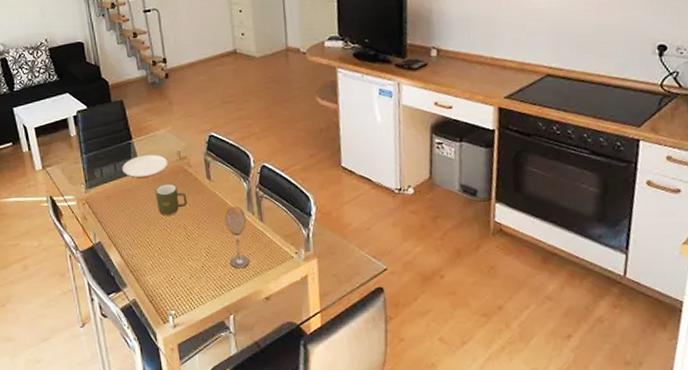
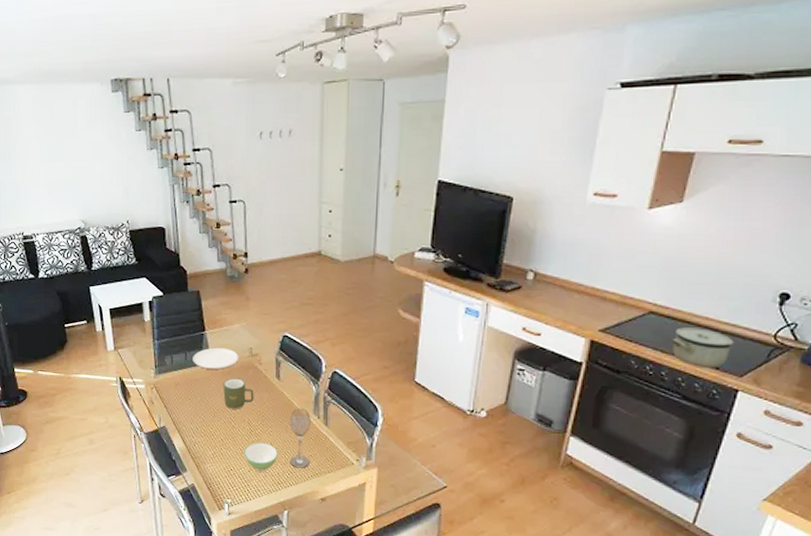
bowl: none [183,246,217,277] -> present [244,442,278,472]
saucepan: none [571,85,628,123] -> present [672,327,735,369]

